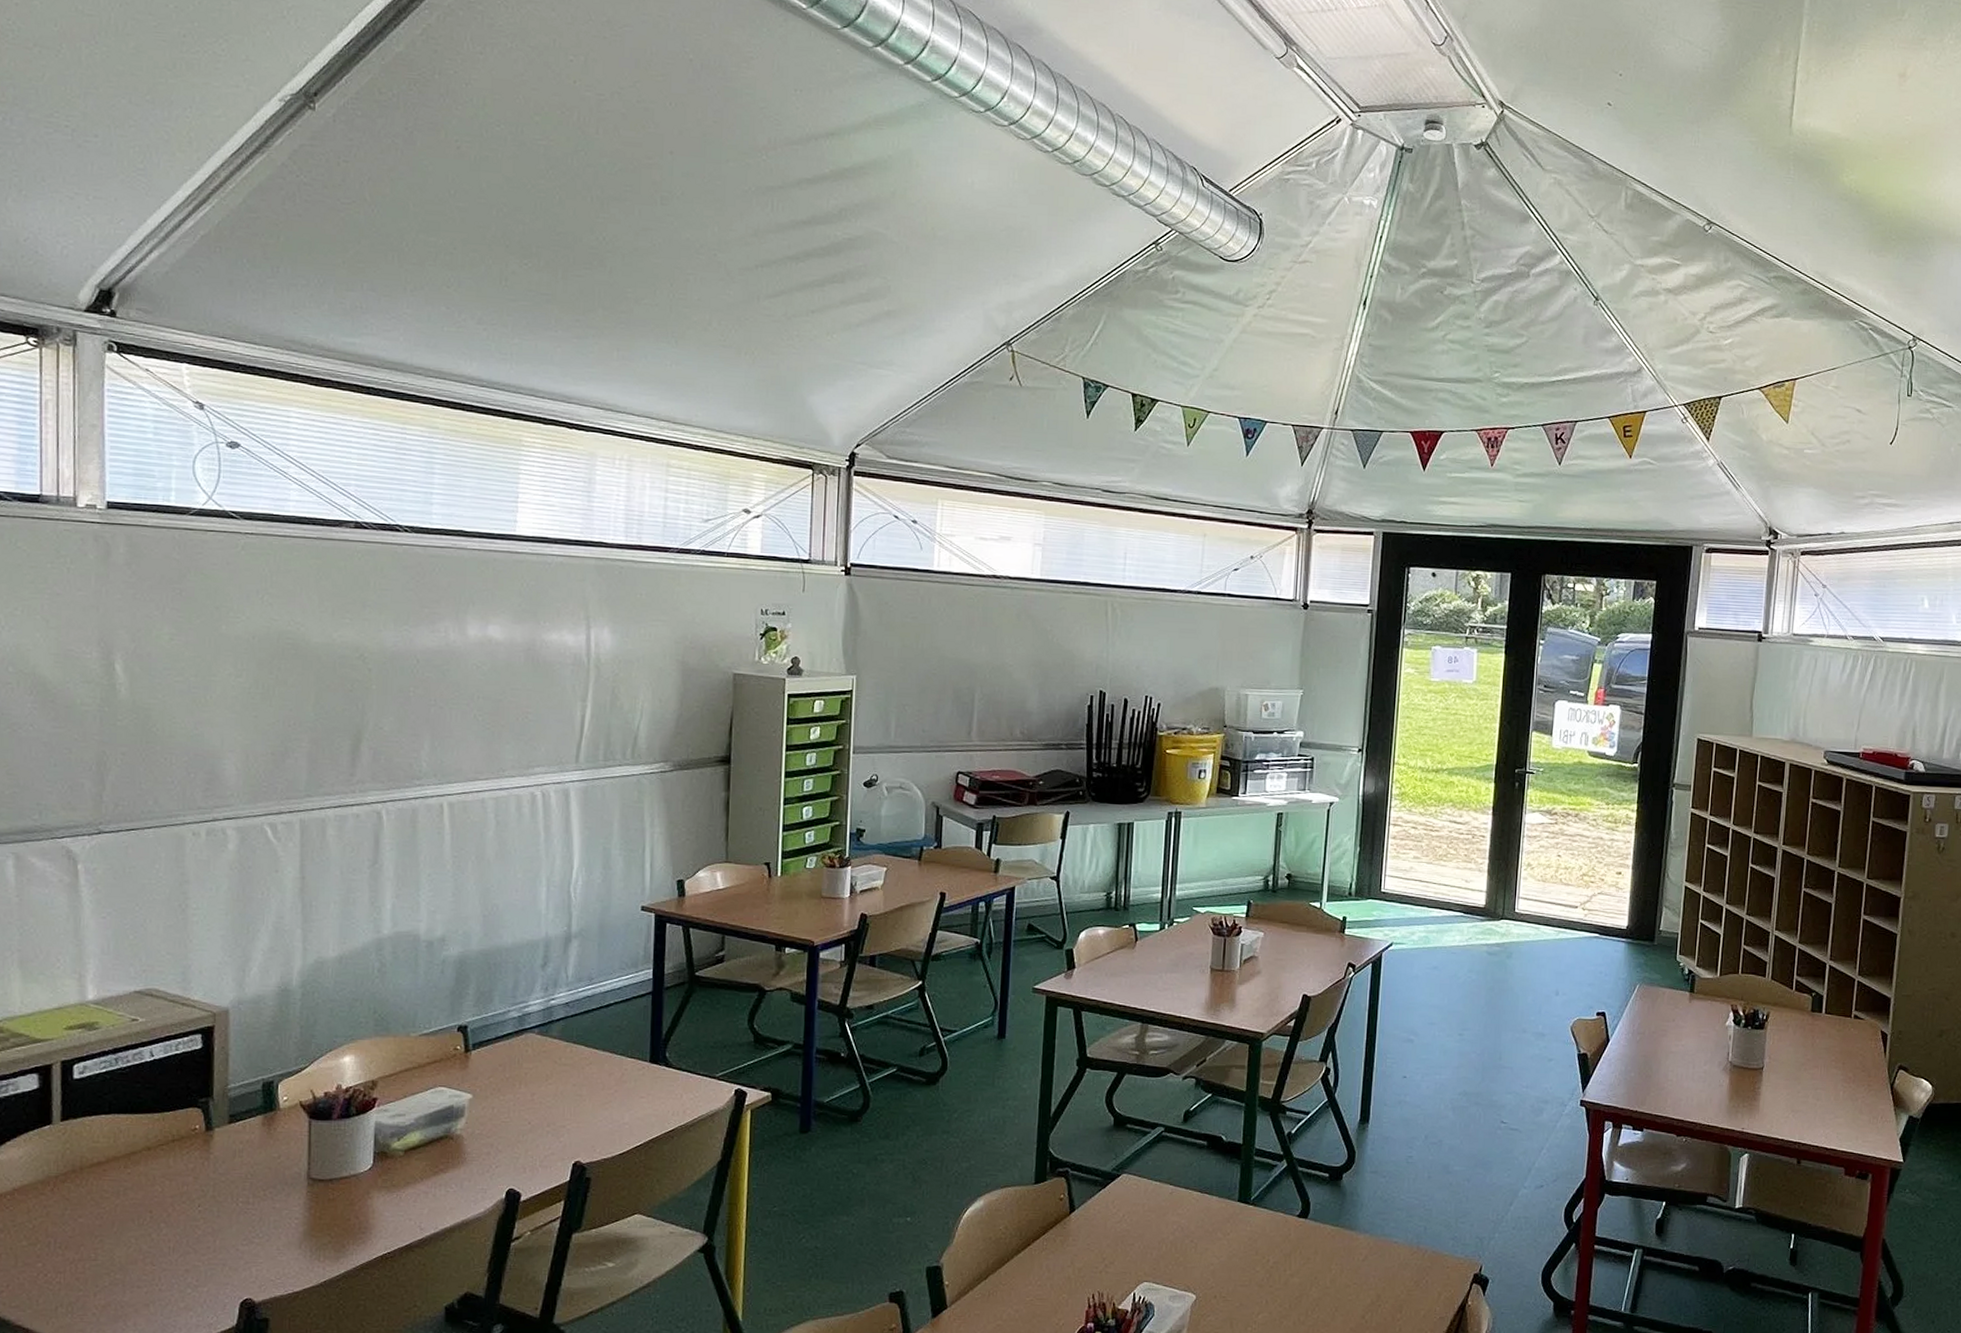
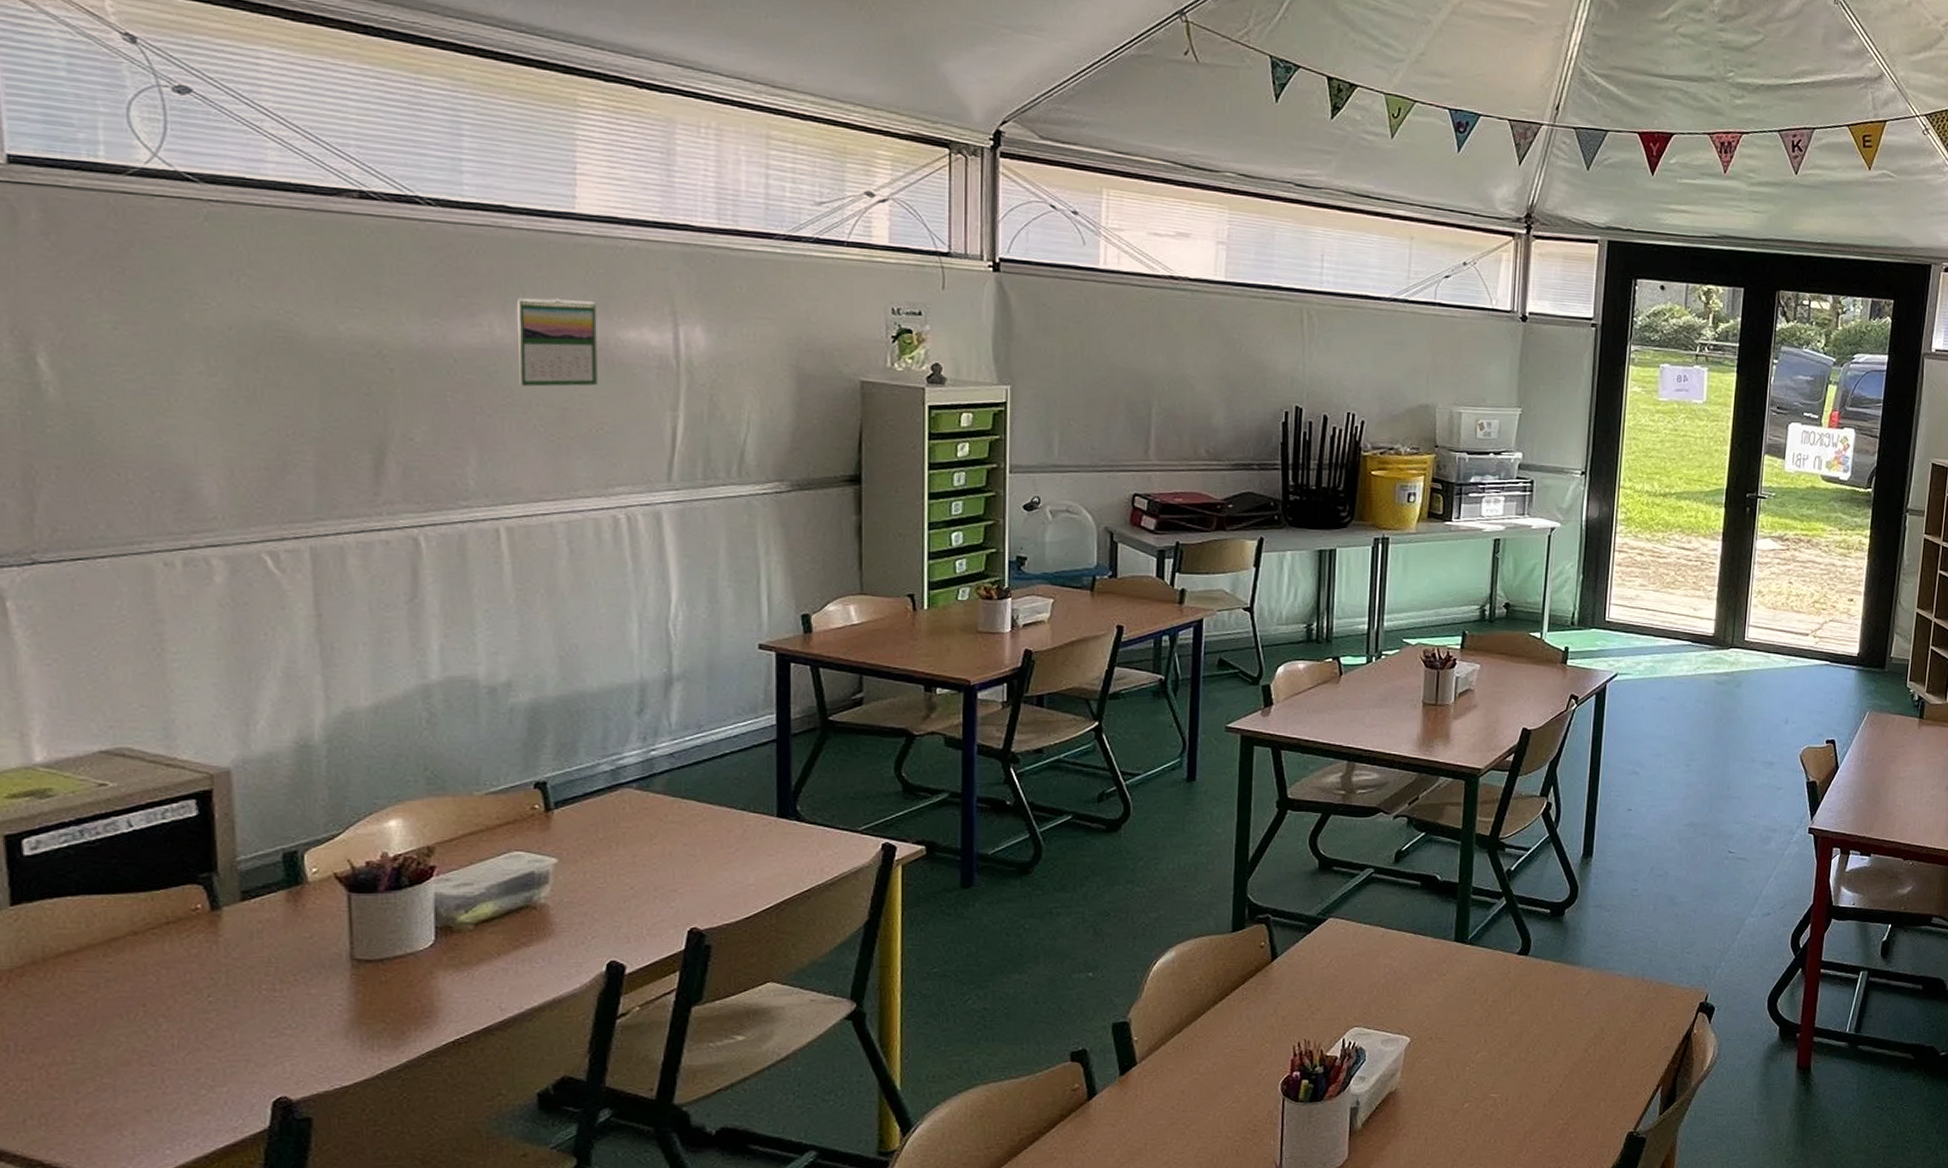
calendar: none [465,606,528,682] -> present [518,298,598,387]

